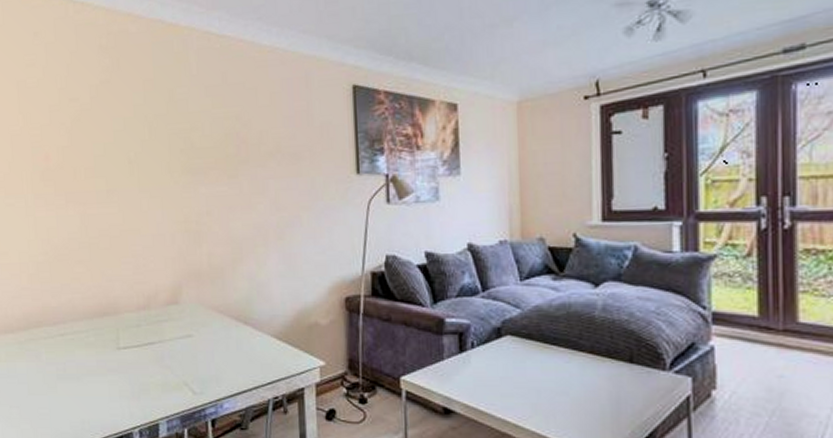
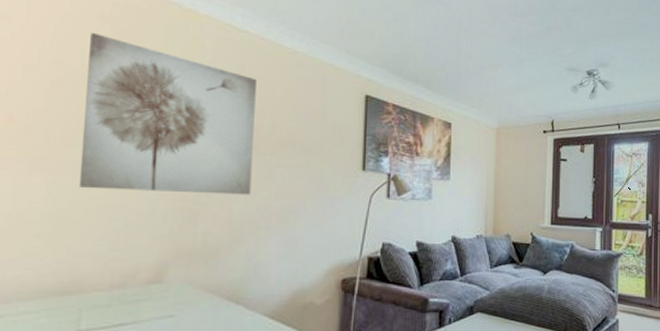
wall art: none [94,65,246,217] -> present [78,32,256,195]

